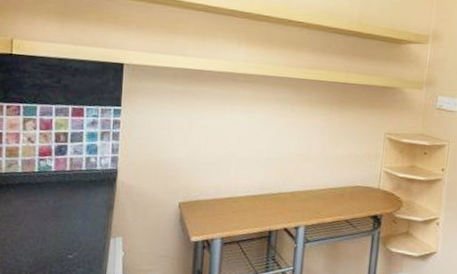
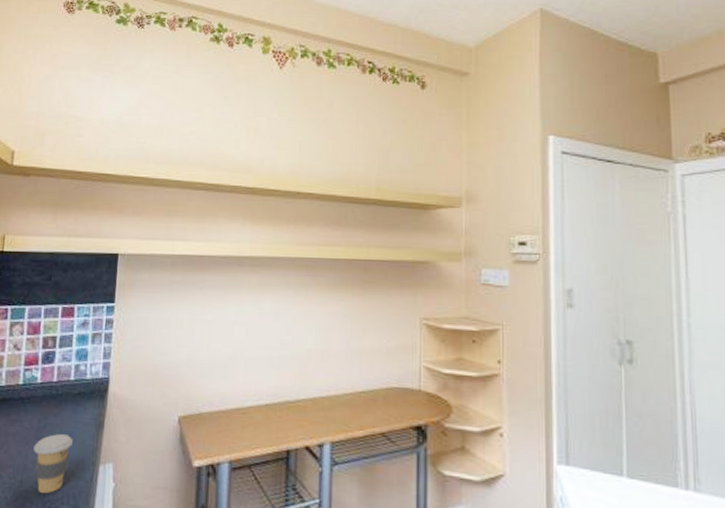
coffee cup: none [51,213,86,260] -> present [33,434,73,494]

